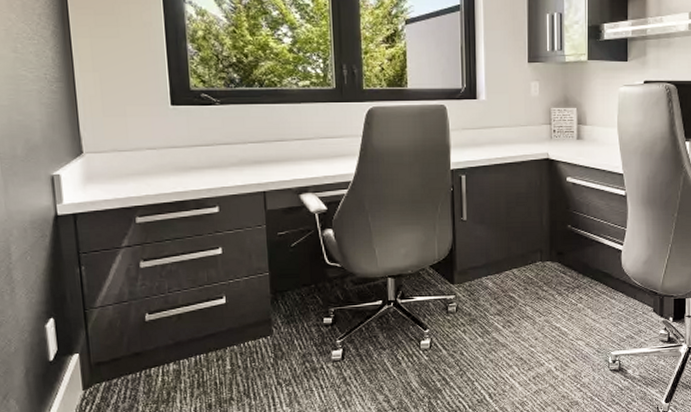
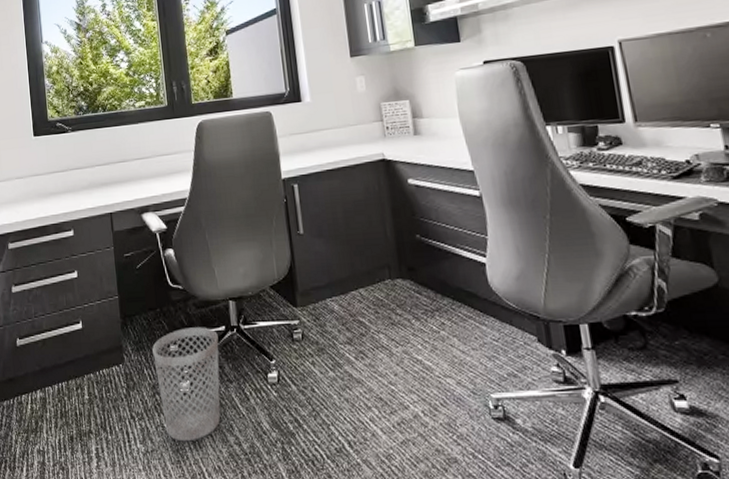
wastebasket: none [304,301,375,402] -> present [152,327,221,442]

